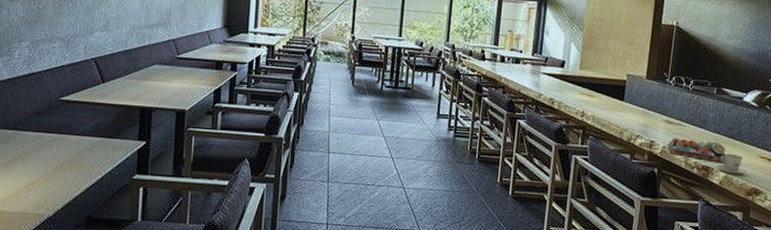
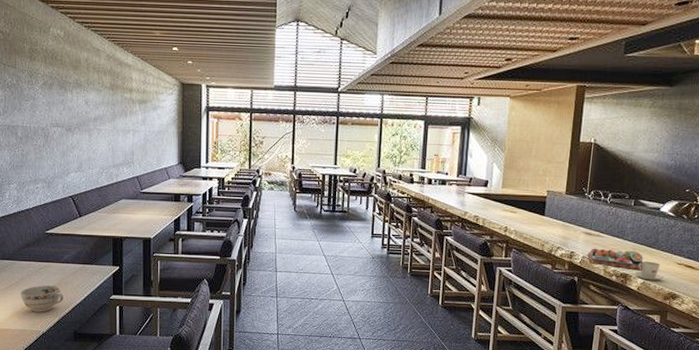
teacup: none [23,160,77,193] -> present [20,284,64,312]

